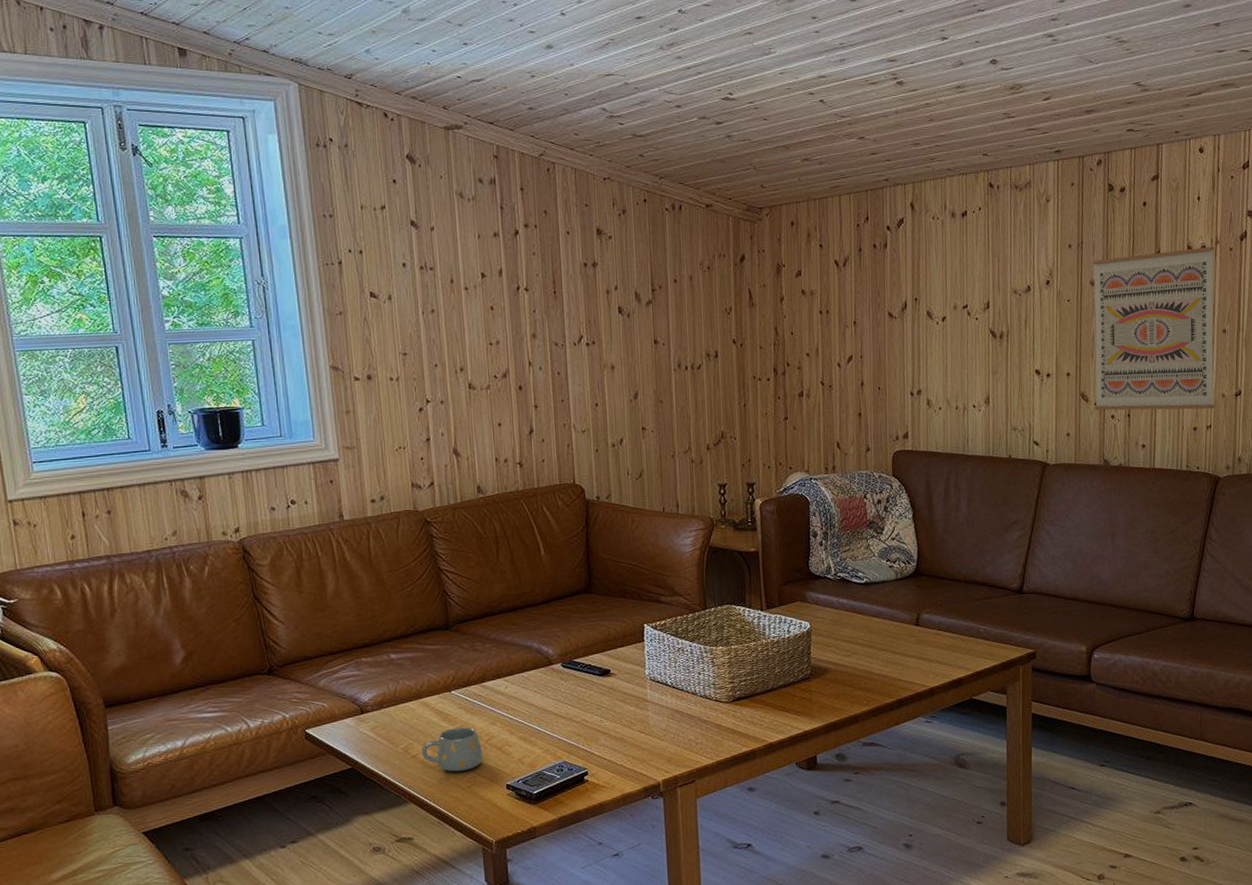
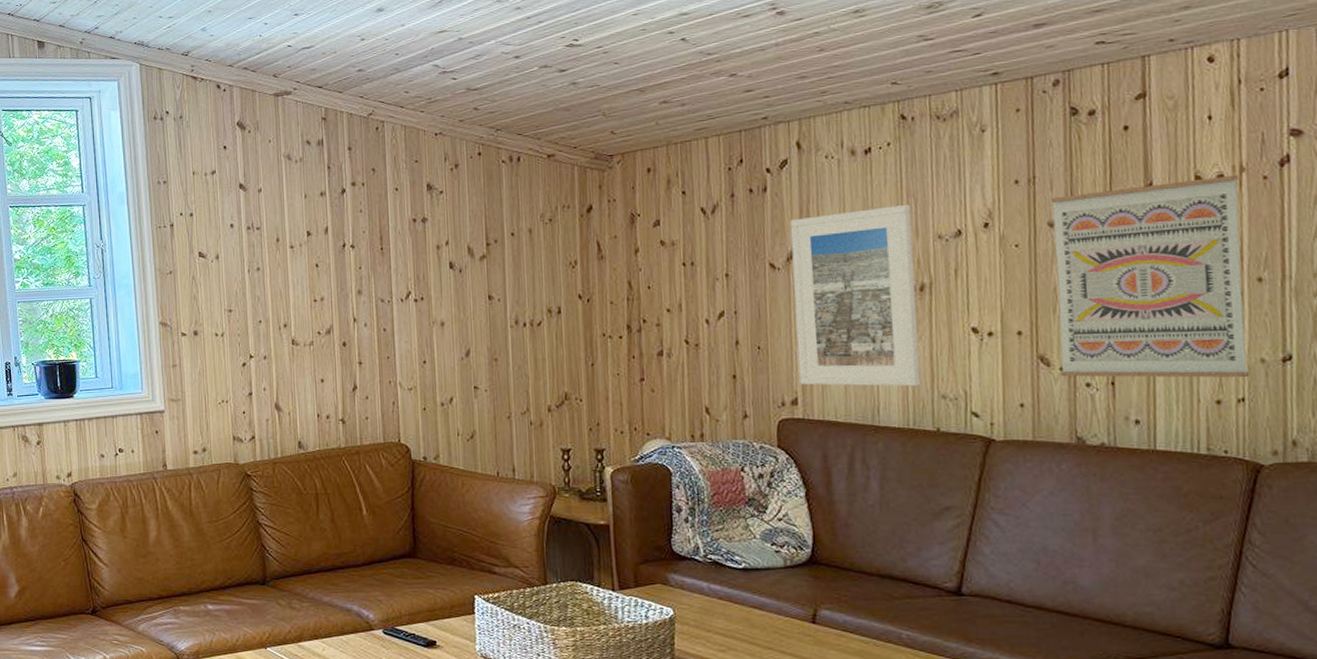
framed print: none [904,262,999,421] -> present [789,204,921,386]

